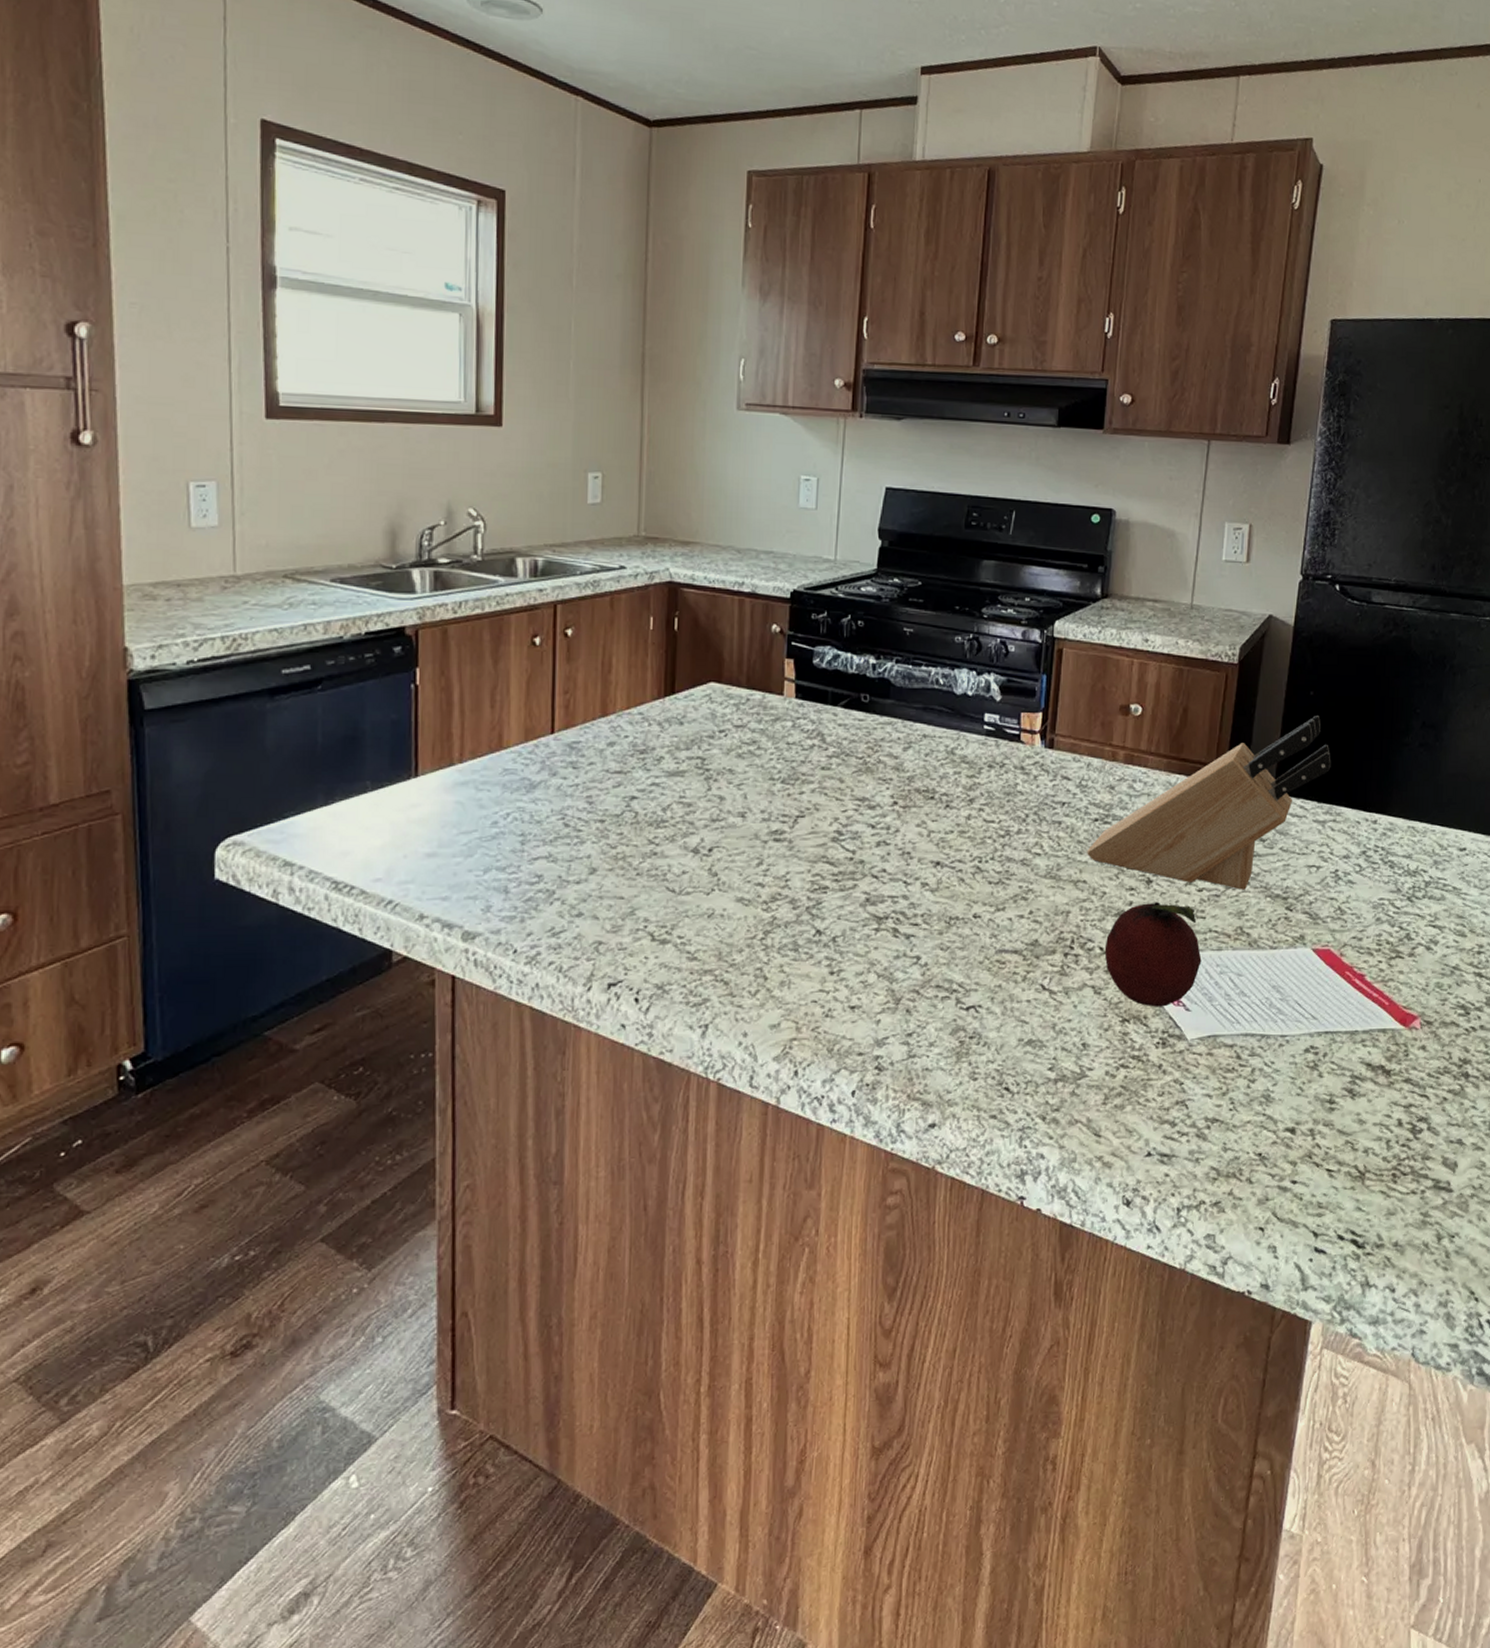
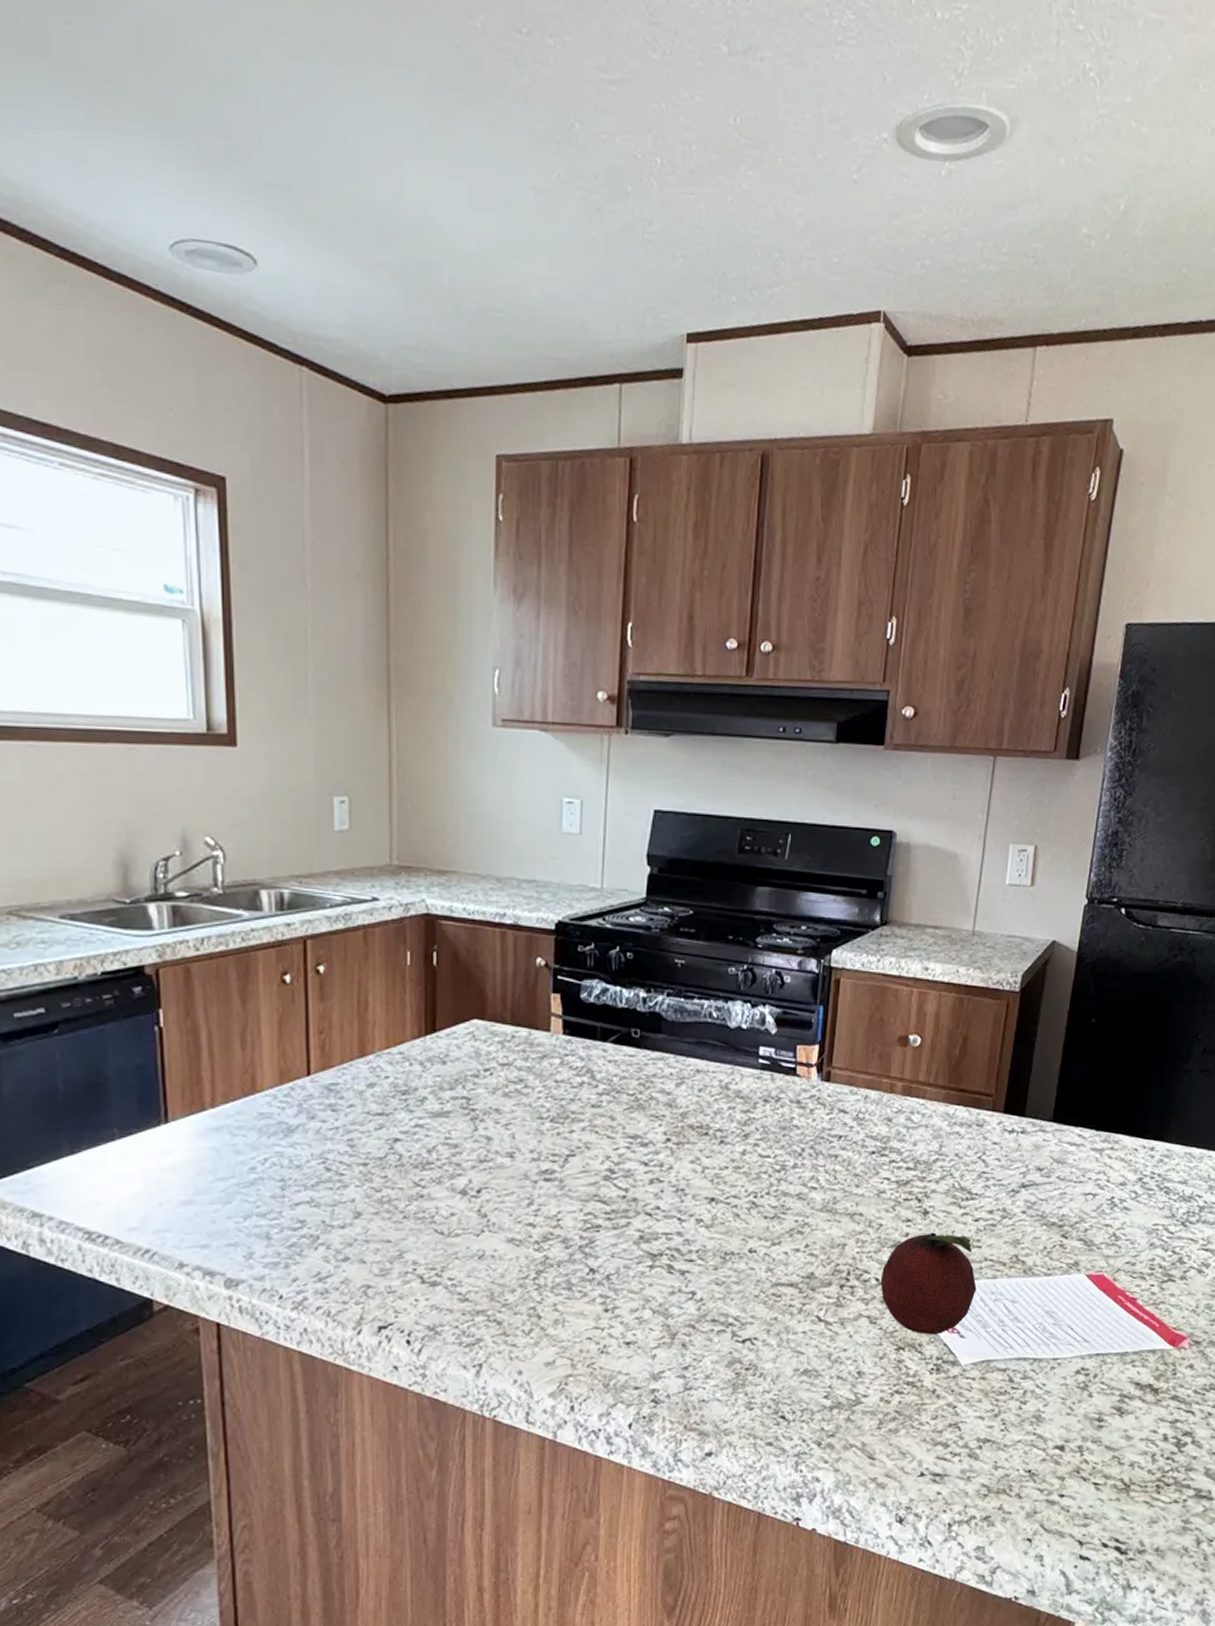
knife block: present [1087,714,1331,890] -> none [863,1042,1111,1219]

